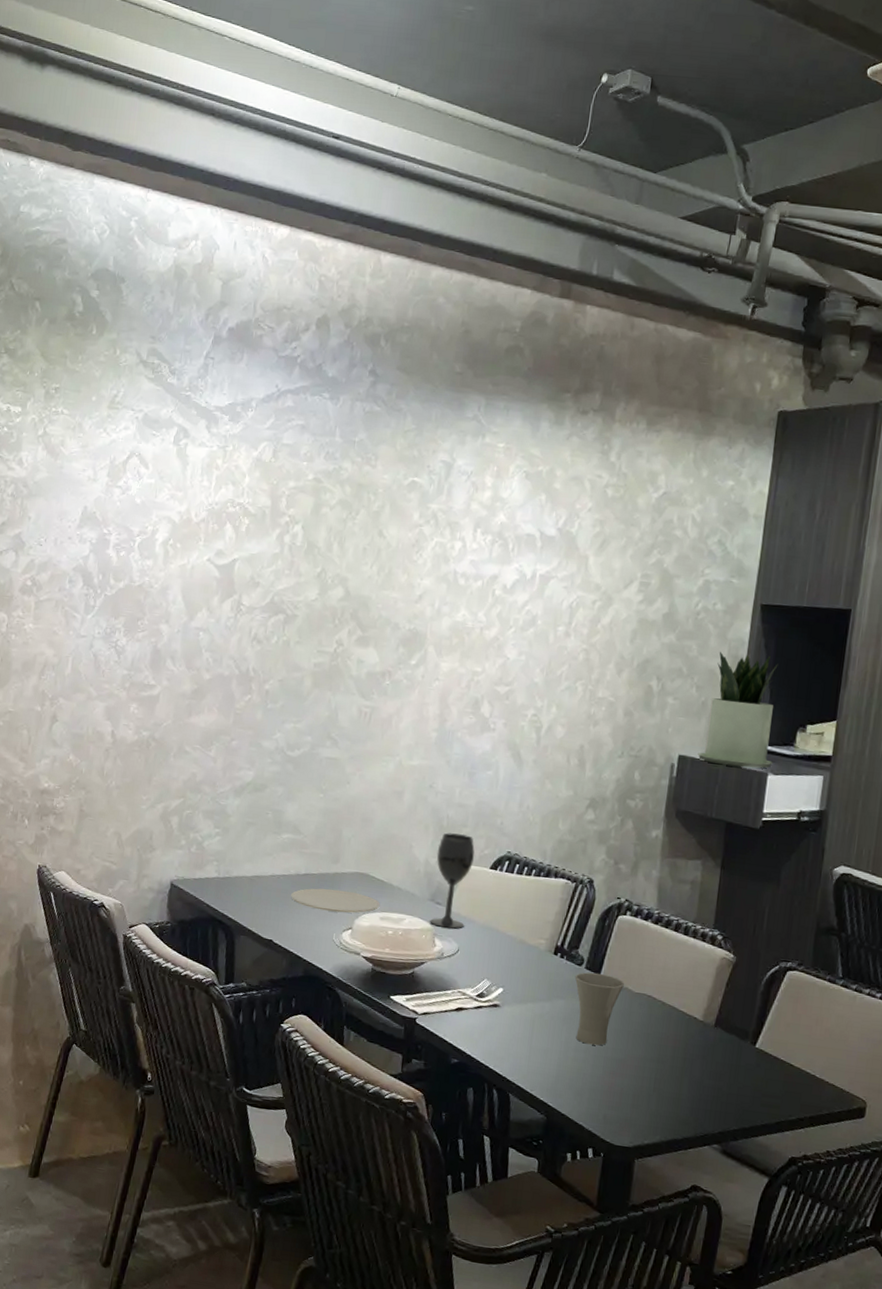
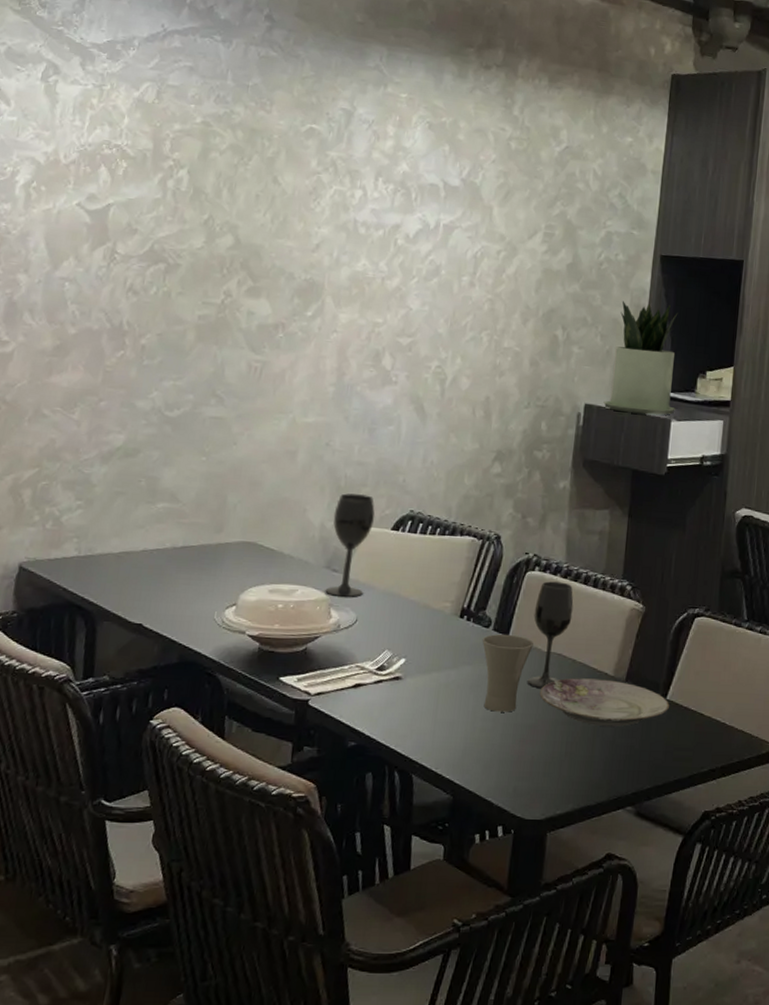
plate: present [291,888,380,913] -> none [165,561,270,588]
wine glass: none [617,926,664,1026] -> present [527,581,574,688]
plate: none [629,1019,758,1069] -> present [539,678,669,727]

